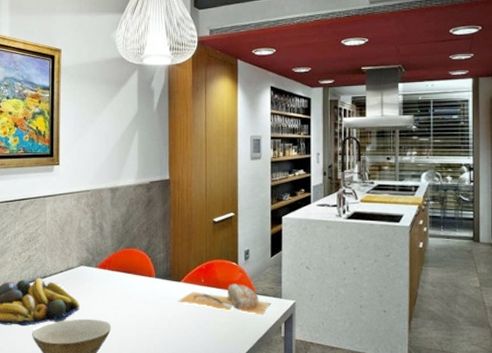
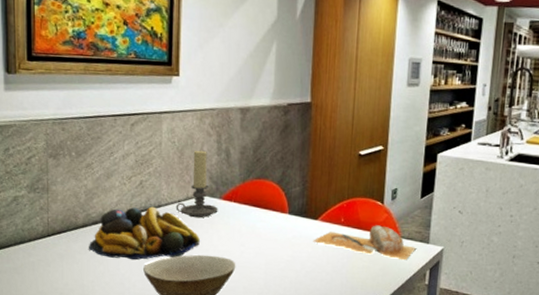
candle holder: none [58,226,95,286] -> present [175,150,218,218]

